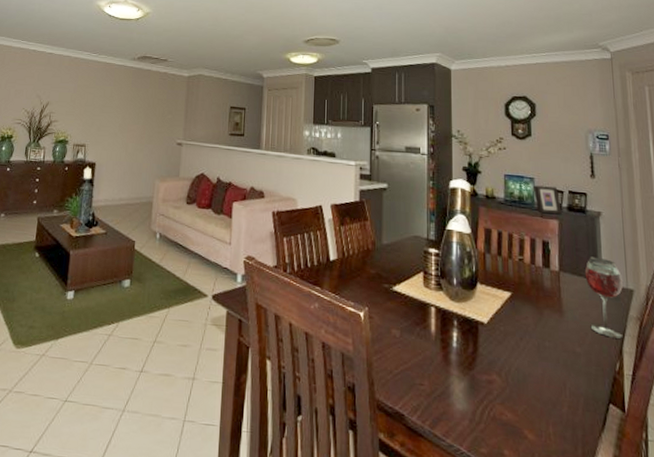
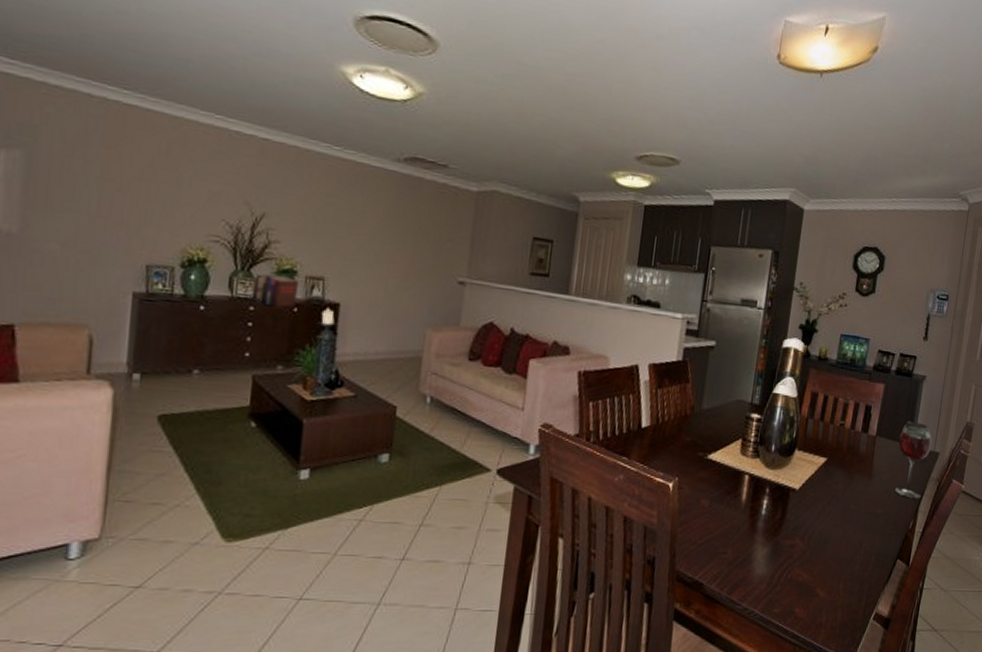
books: none [40,143,69,169] -> present [253,273,298,309]
picture frame: present [534,185,562,214] -> none [866,347,890,377]

